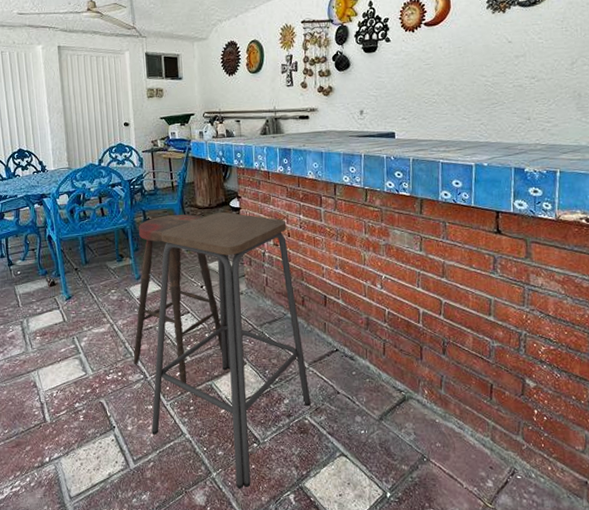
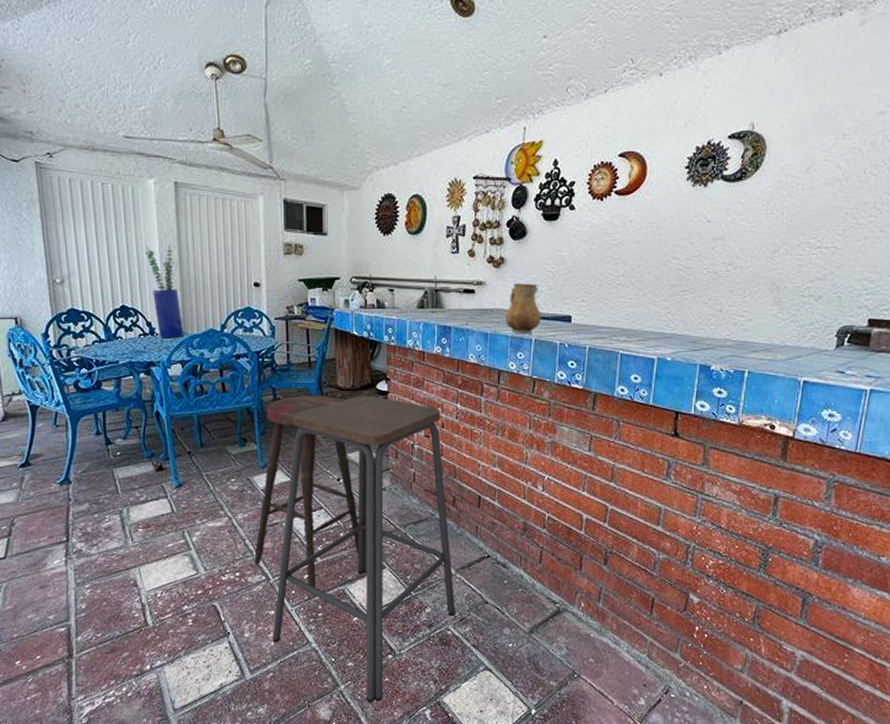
vase: none [36,98,69,174] -> present [145,246,184,339]
ceramic pitcher: none [337,107,369,151] -> present [506,283,542,334]

